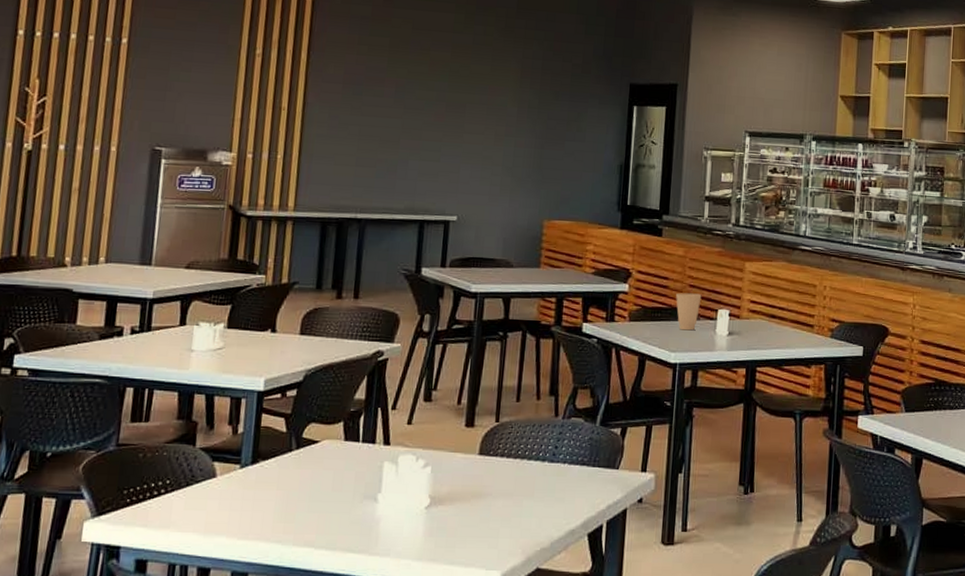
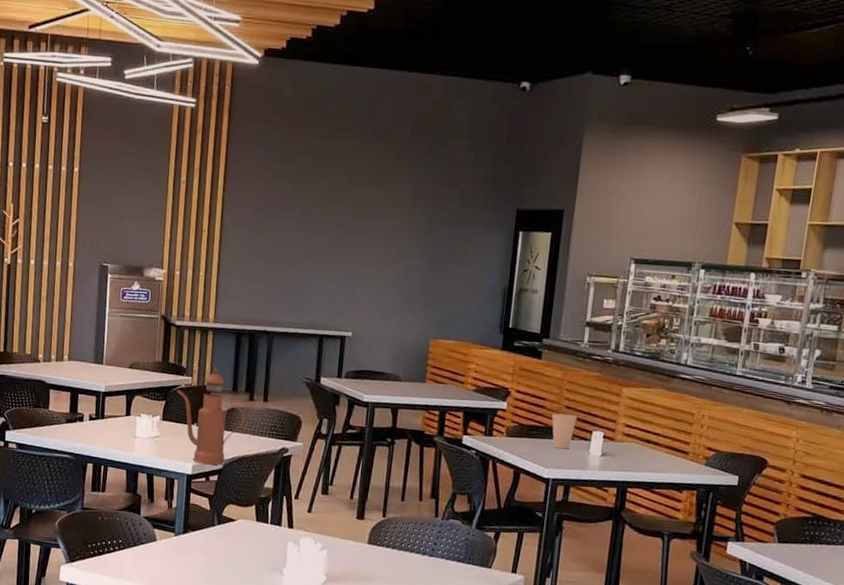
coffeepot: none [245,262,332,378] -> present [176,367,246,465]

